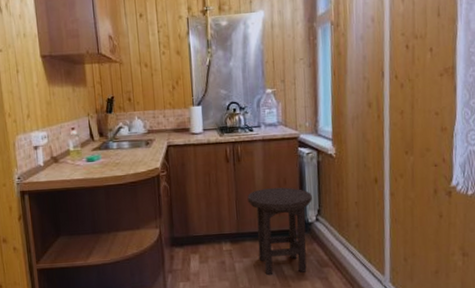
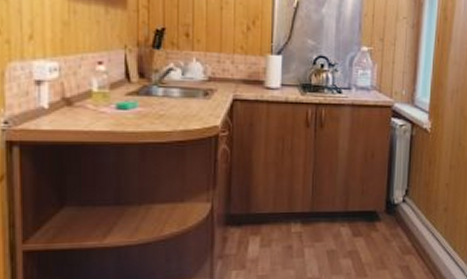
stool: present [247,187,312,275] -> none [327,162,401,262]

